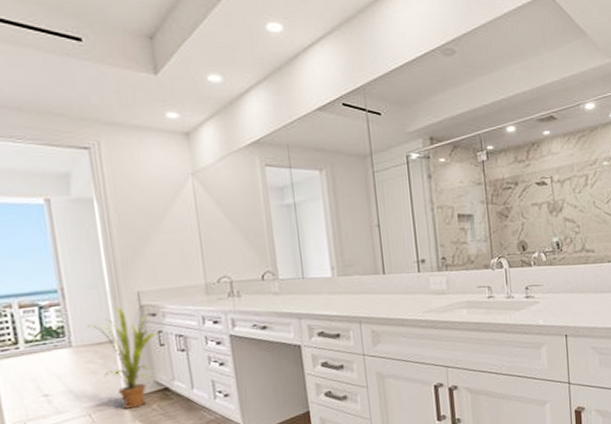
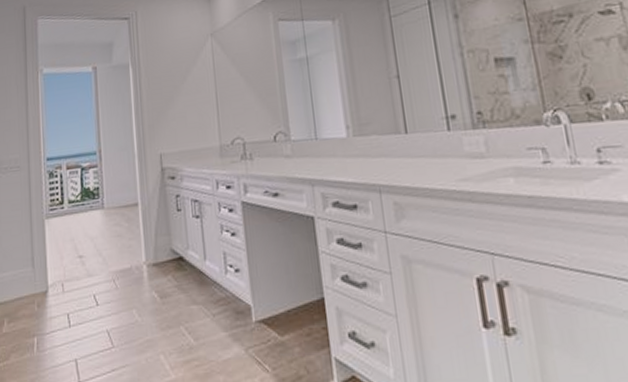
house plant: present [87,306,157,409] -> none [117,169,175,277]

